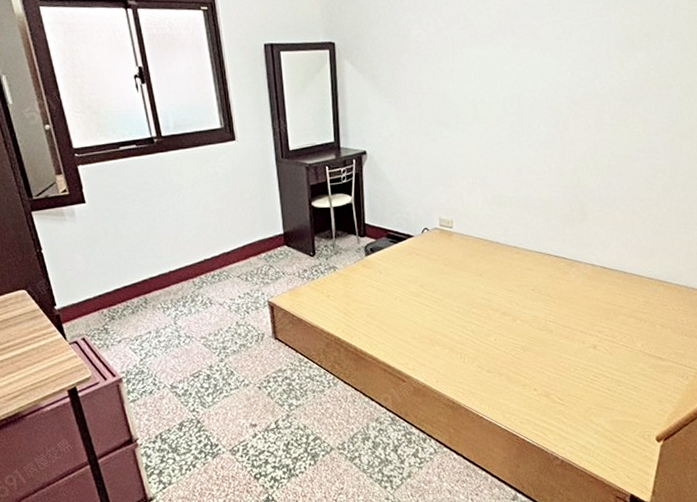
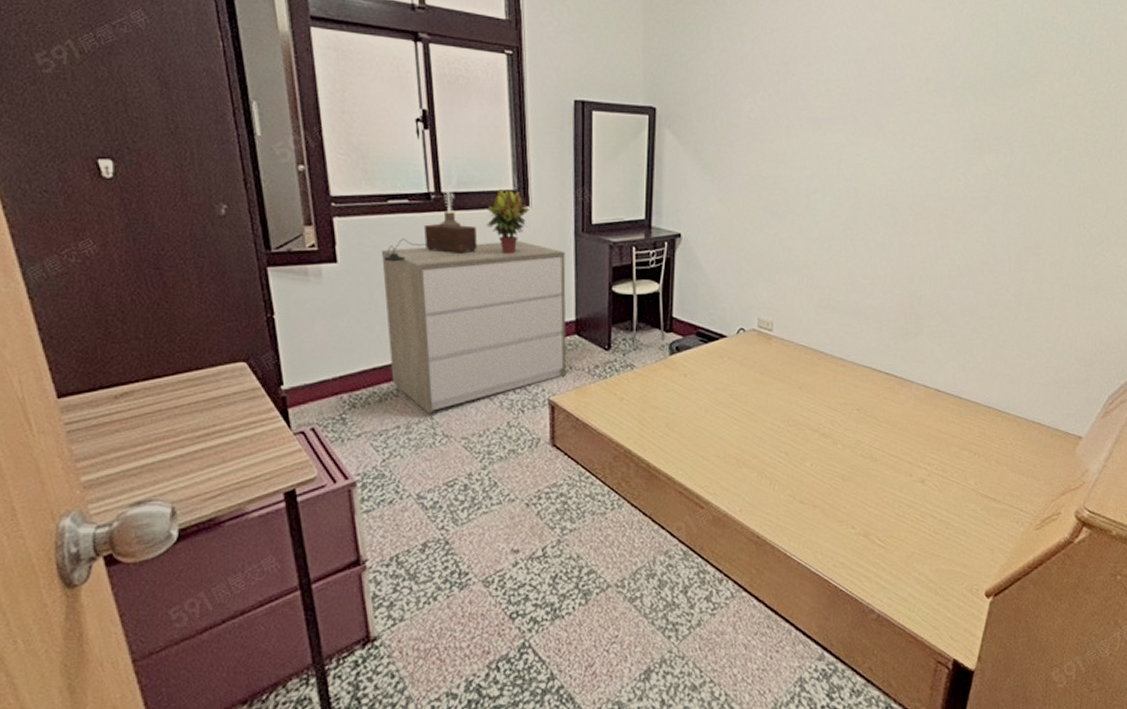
dresser: none [119,171,281,320] -> present [381,241,567,414]
table lamp: none [122,119,197,199] -> present [384,173,478,262]
potted plant: none [201,127,236,183] -> present [485,188,529,254]

